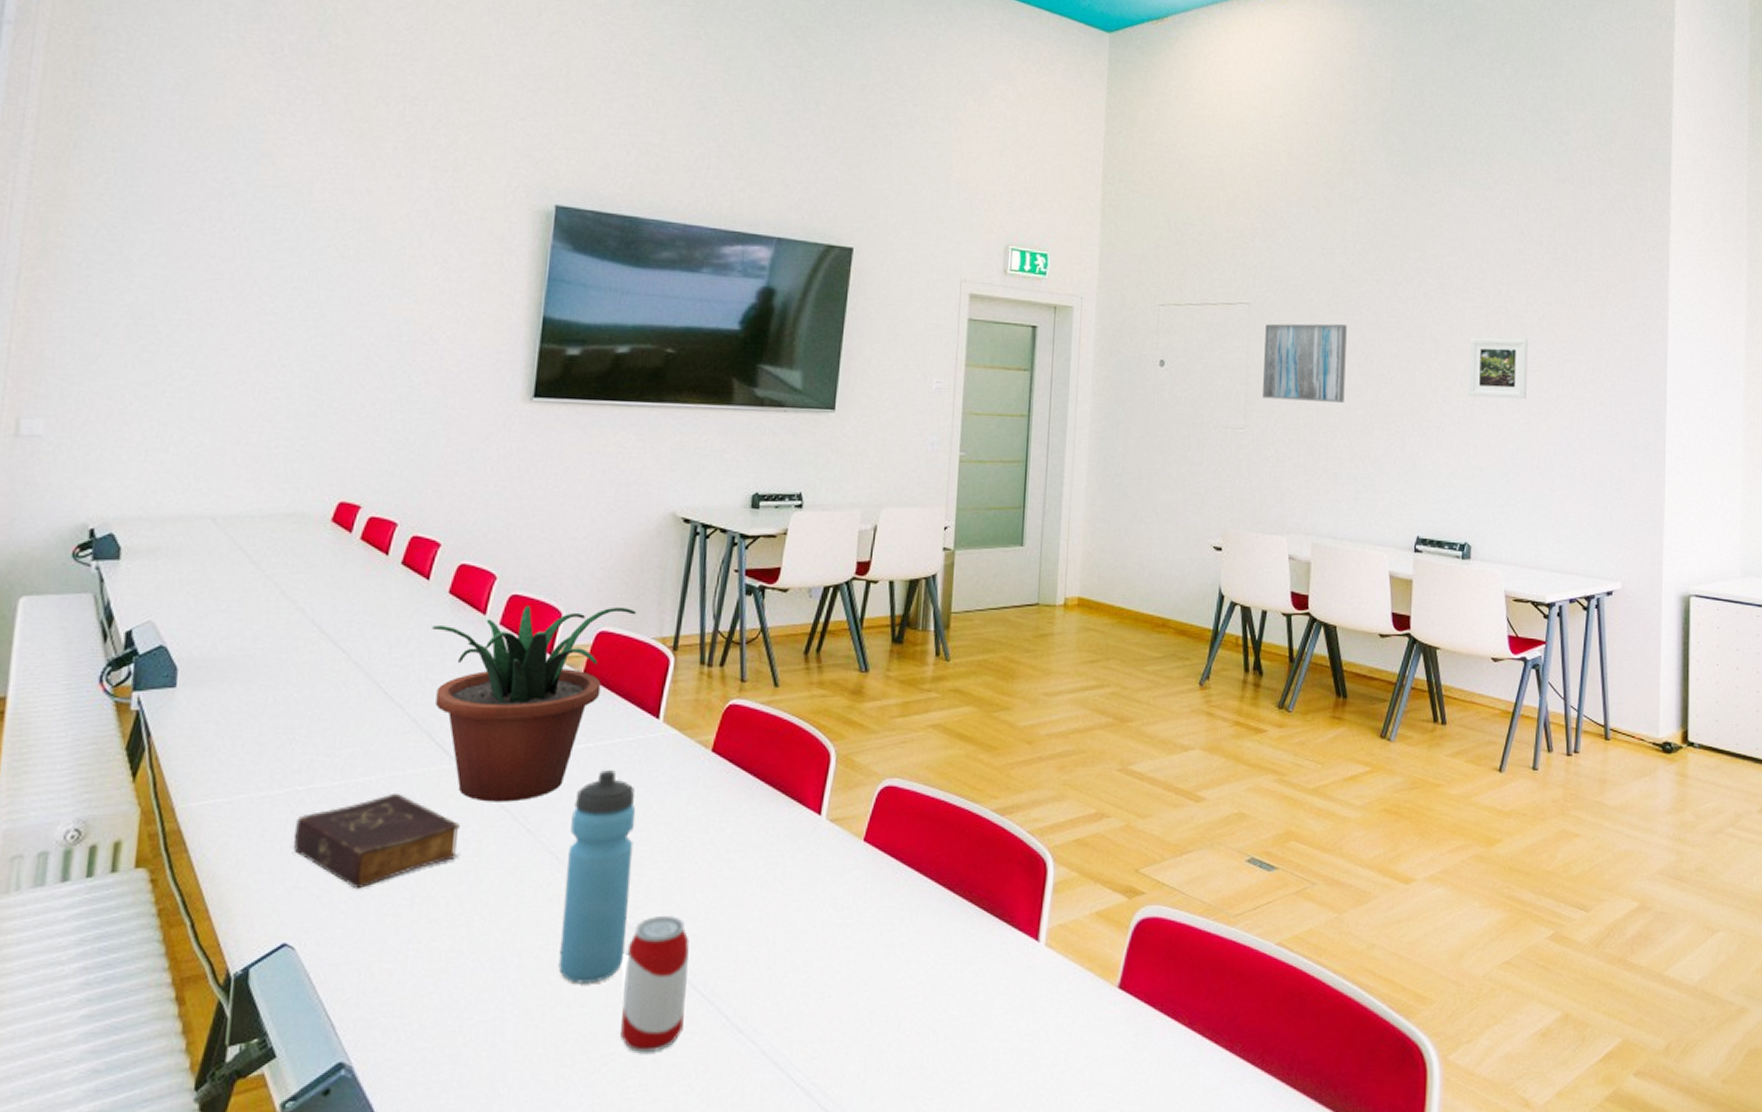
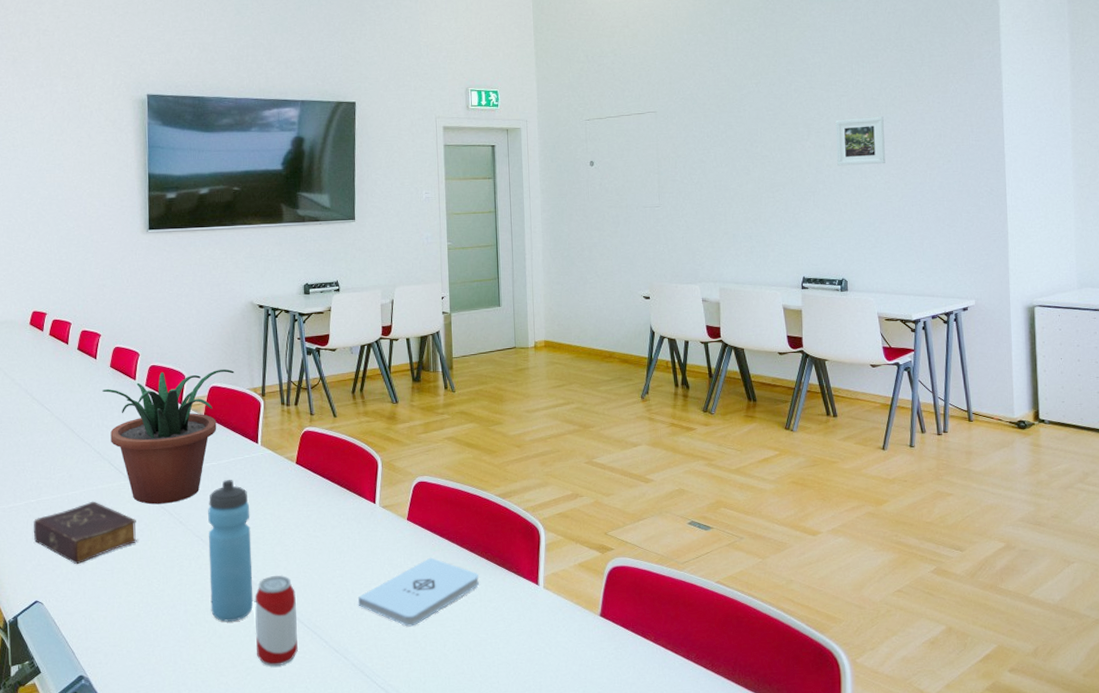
notepad: none [781,896,957,997] -> present [358,557,479,627]
wall art: present [1263,323,1347,403] -> none [670,120,737,183]

